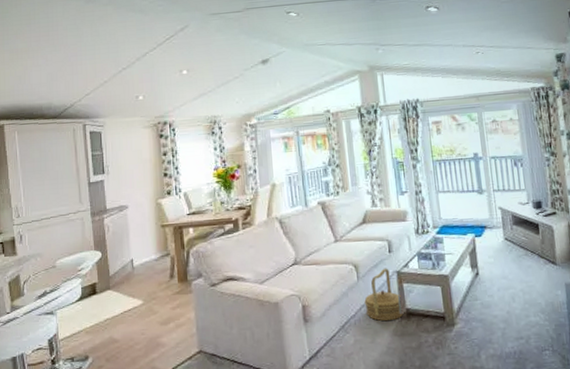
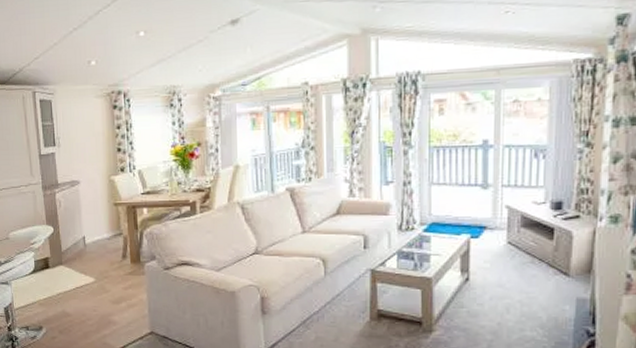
basket: present [364,268,404,321] -> none [330,265,374,321]

